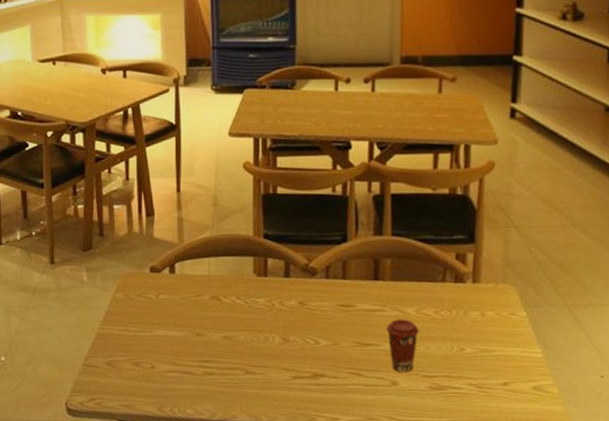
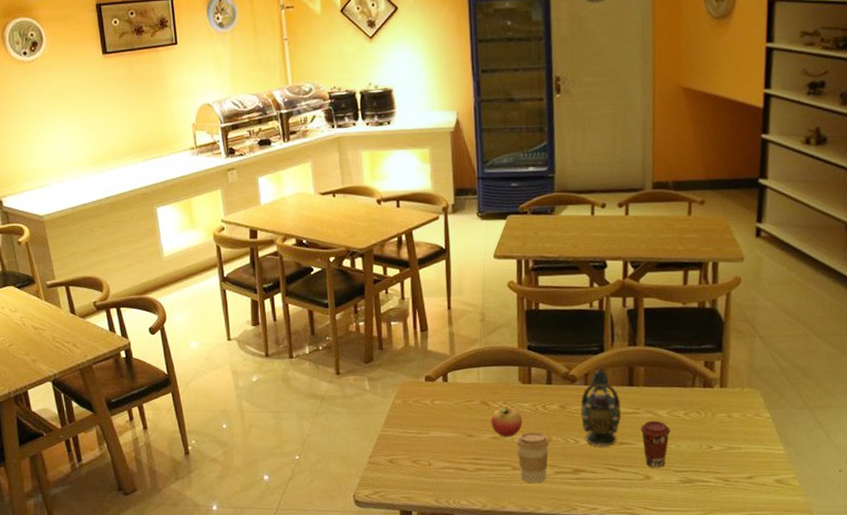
fruit: none [222,302,257,337] -> present [490,406,522,437]
coffee cup: none [250,331,287,390] -> present [516,432,550,483]
teapot: none [321,261,366,348] -> present [581,369,622,446]

